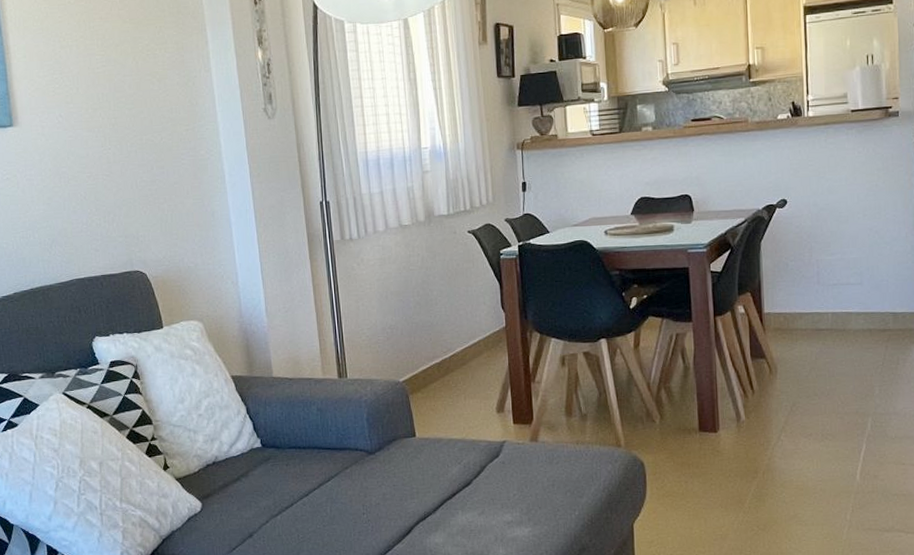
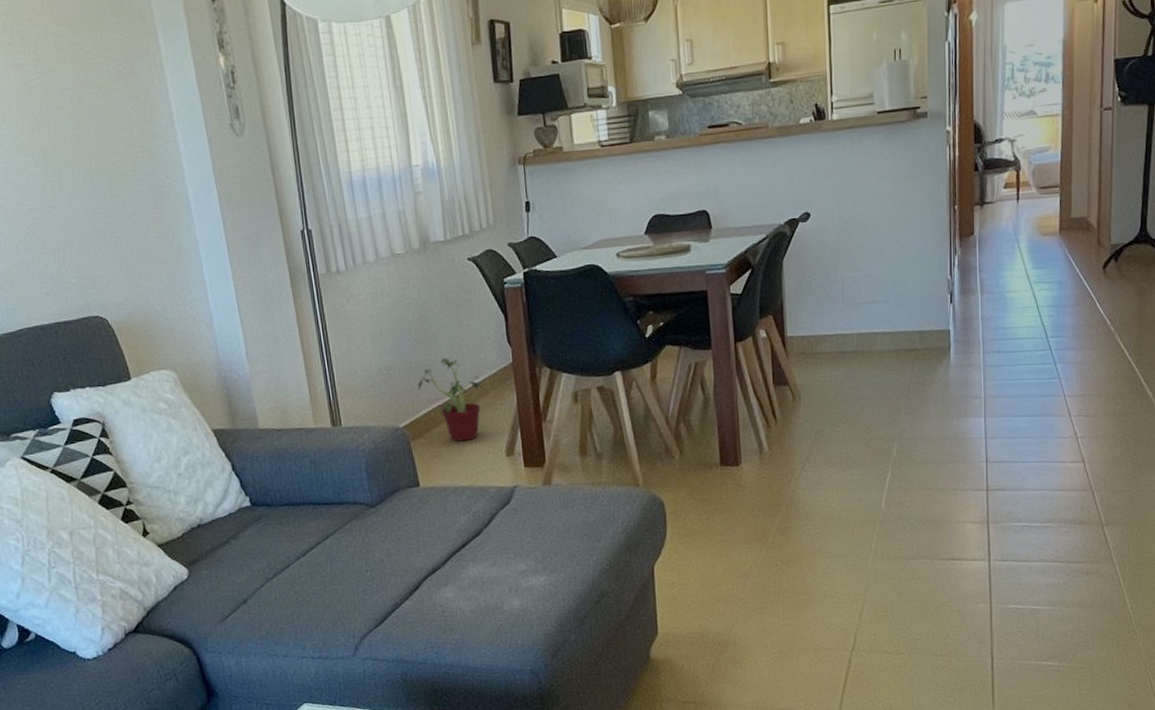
potted plant: none [417,319,479,397] -> present [416,357,485,442]

